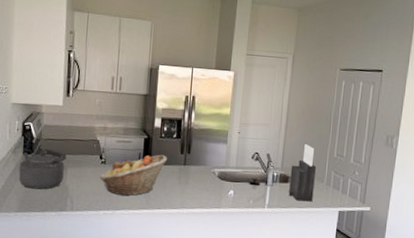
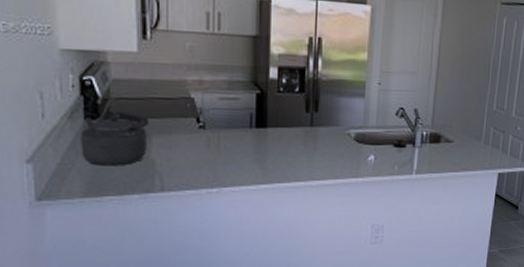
fruit basket: present [99,154,167,196] -> none [198,114,288,169]
knife block: present [289,144,317,202] -> none [441,96,473,164]

